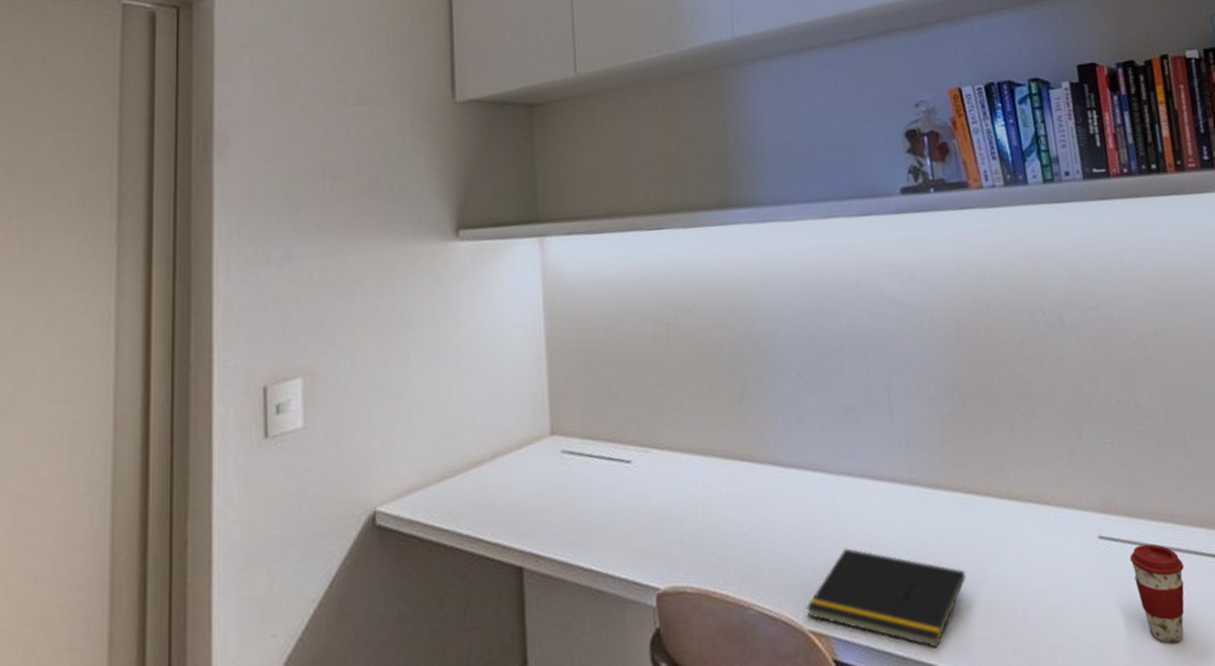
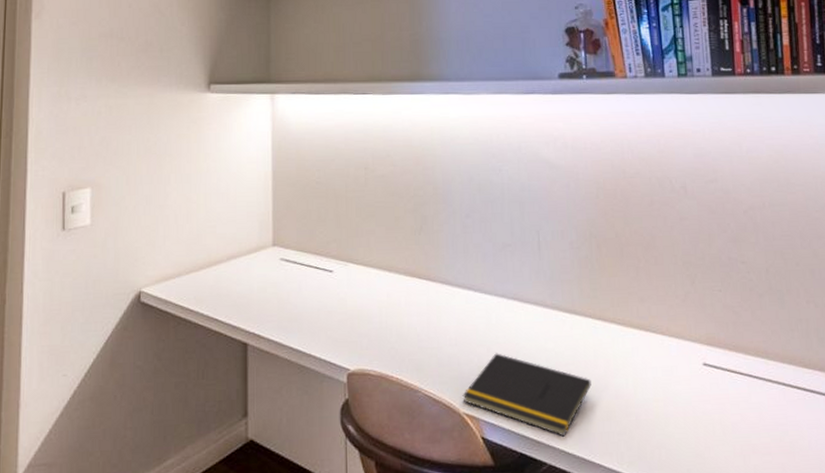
coffee cup: present [1130,543,1185,643] -> none [728,373,773,454]

